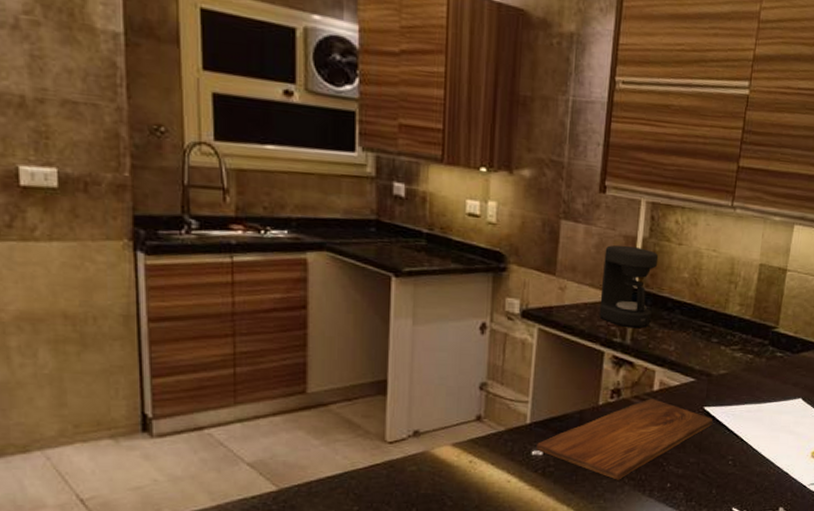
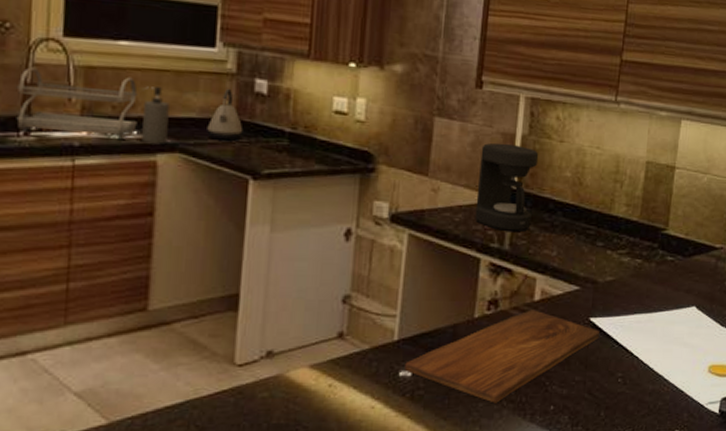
dish rack: none [175,169,287,238] -> present [16,67,138,139]
soap dispenser: none [291,188,317,243] -> present [141,86,170,145]
kettle: none [351,190,384,241] -> present [207,88,243,141]

